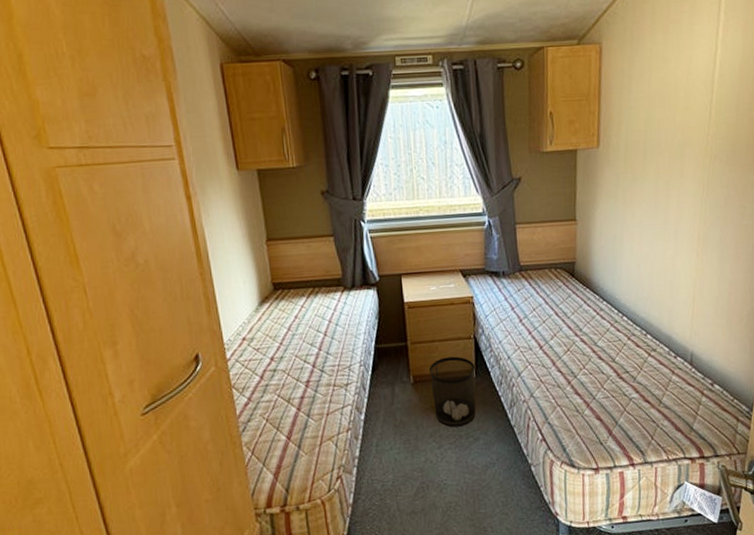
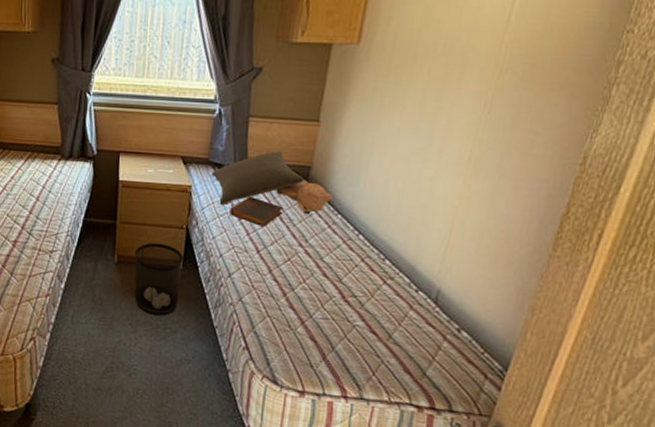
pillow: none [489,252,570,309] -> present [211,151,304,204]
book: none [511,298,557,324] -> present [230,197,283,227]
teddy bear: none [548,275,597,306] -> present [276,180,333,215]

